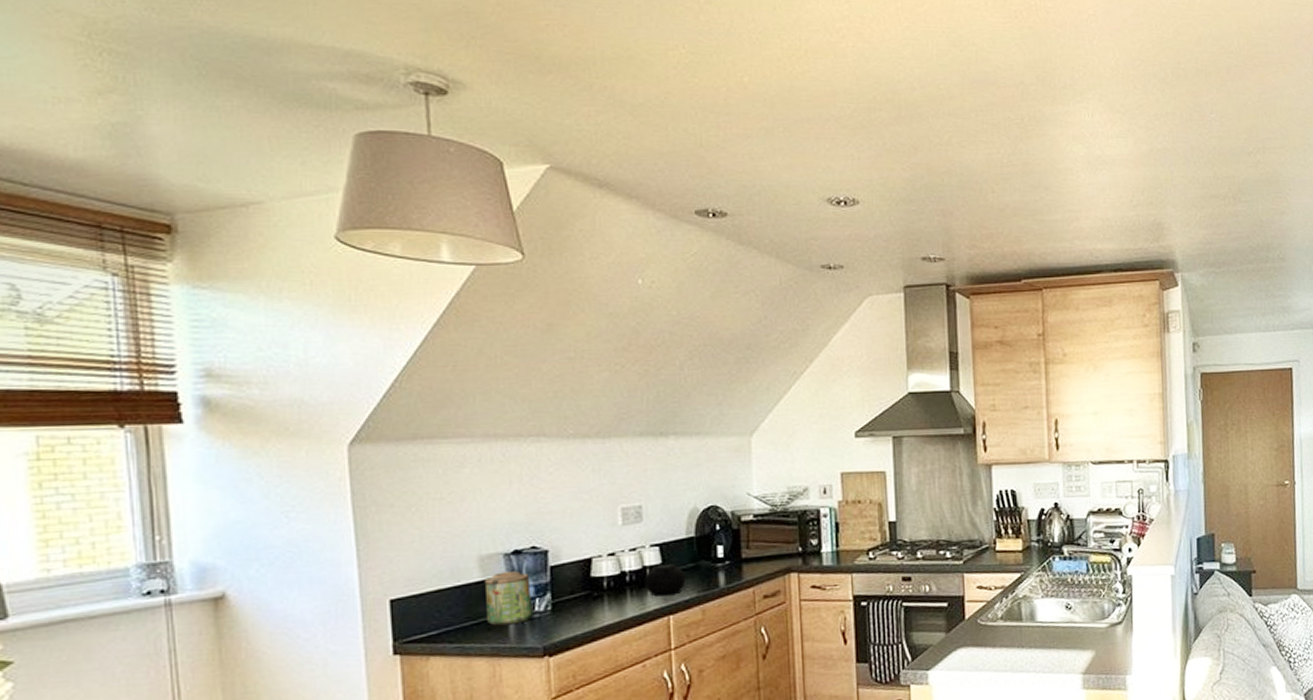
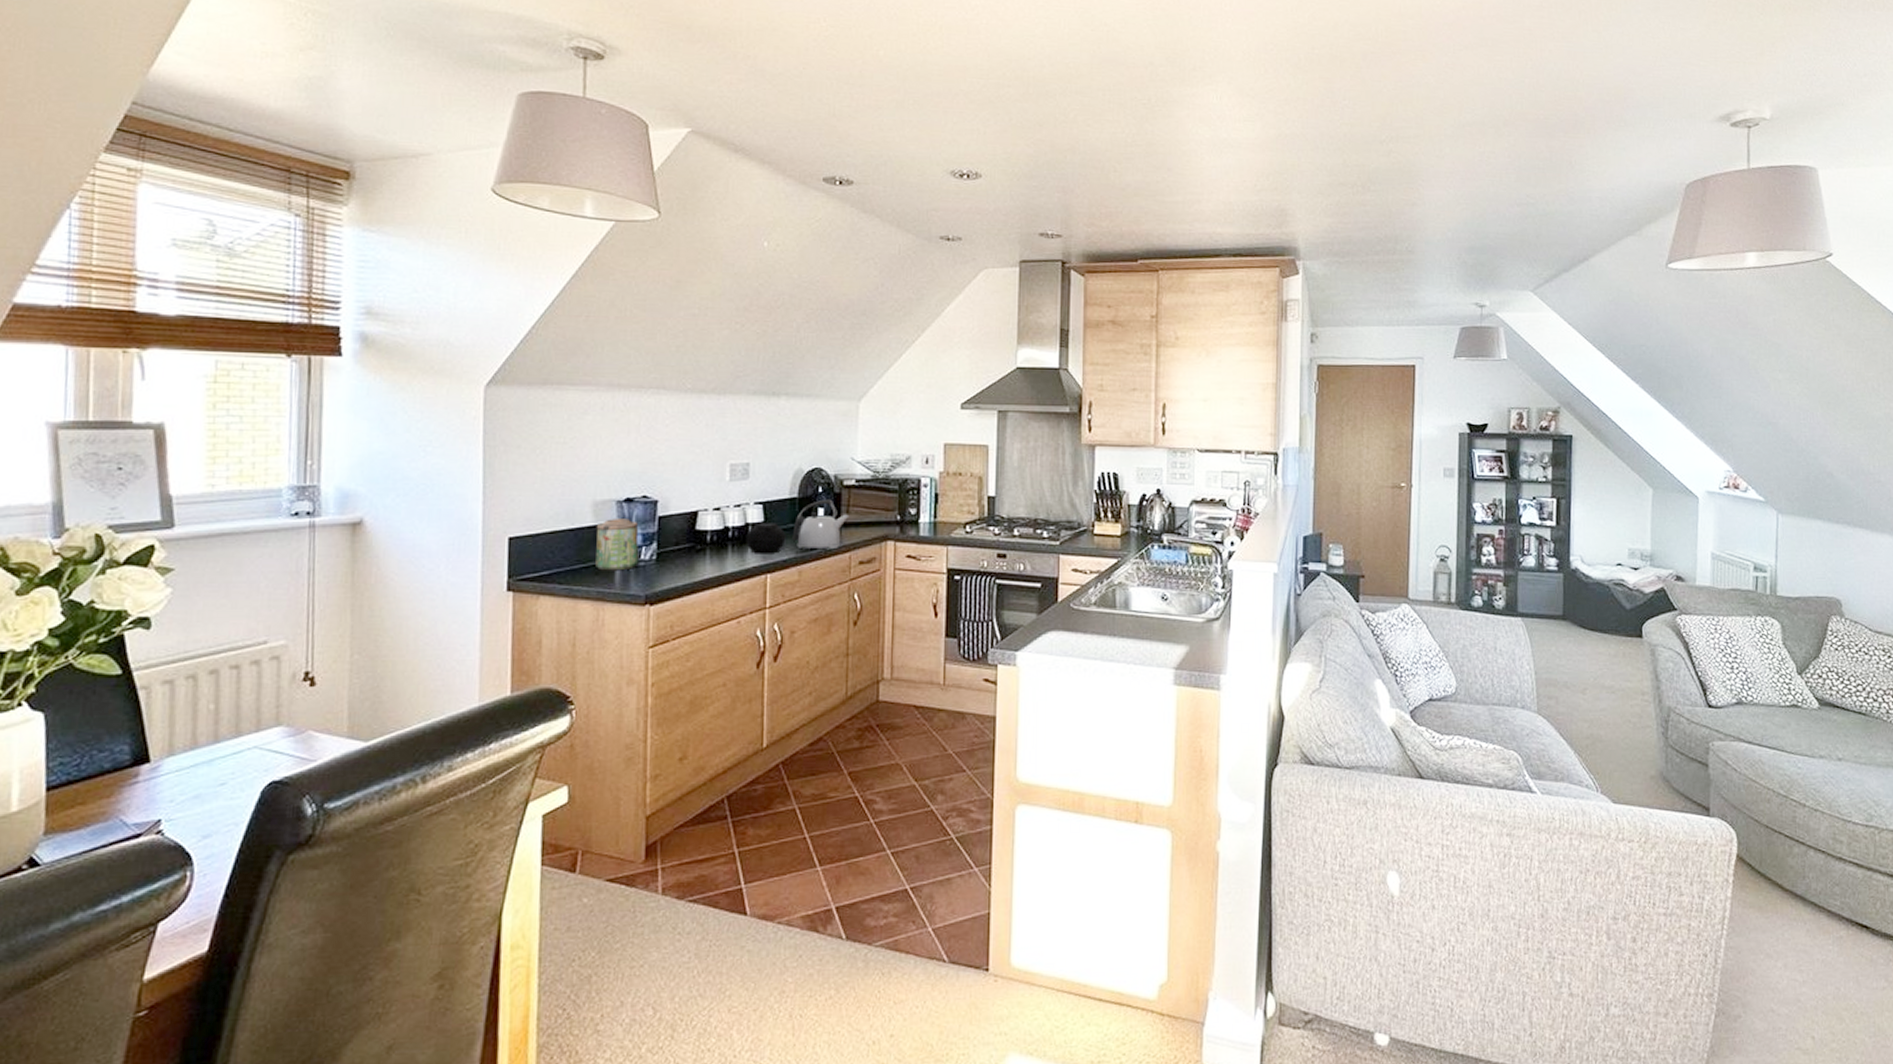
kettle: none [692,536,750,587] -> present [792,499,850,550]

